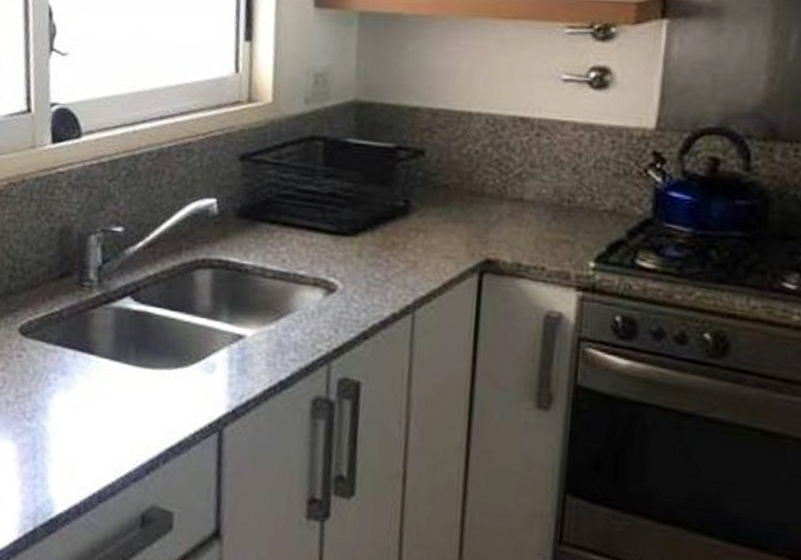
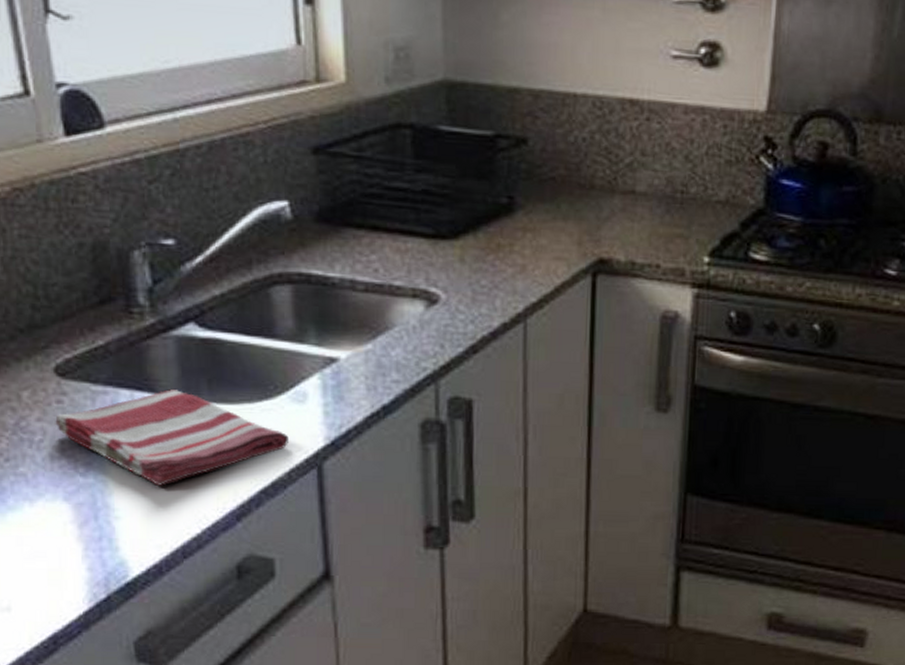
dish towel: none [14,352,197,436] -> present [55,389,288,486]

